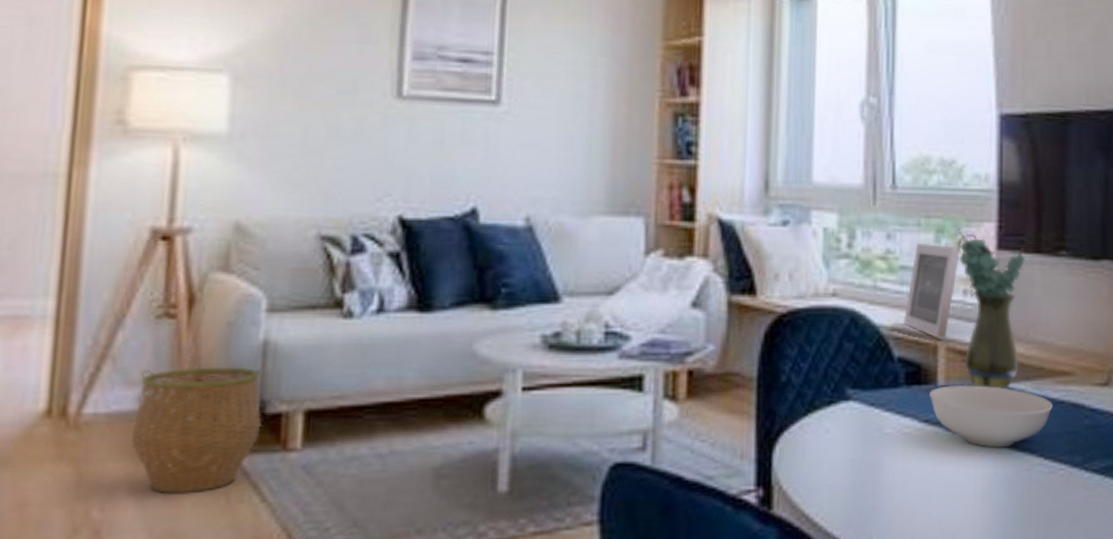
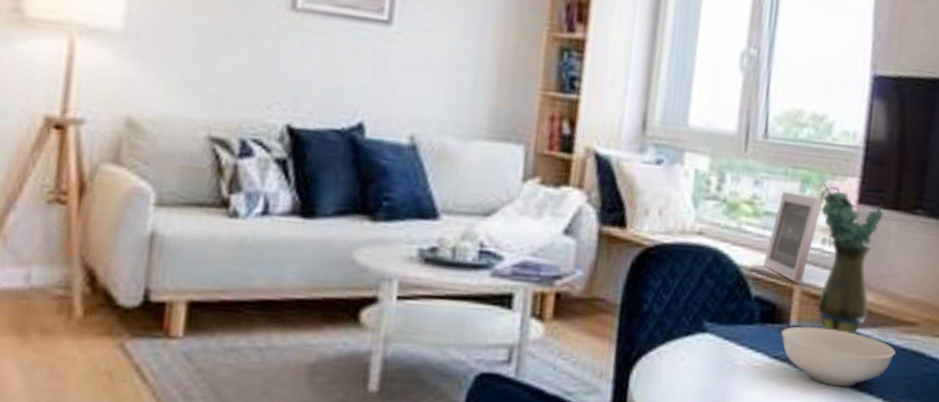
basket: present [130,367,263,493] -> none [19,251,148,370]

